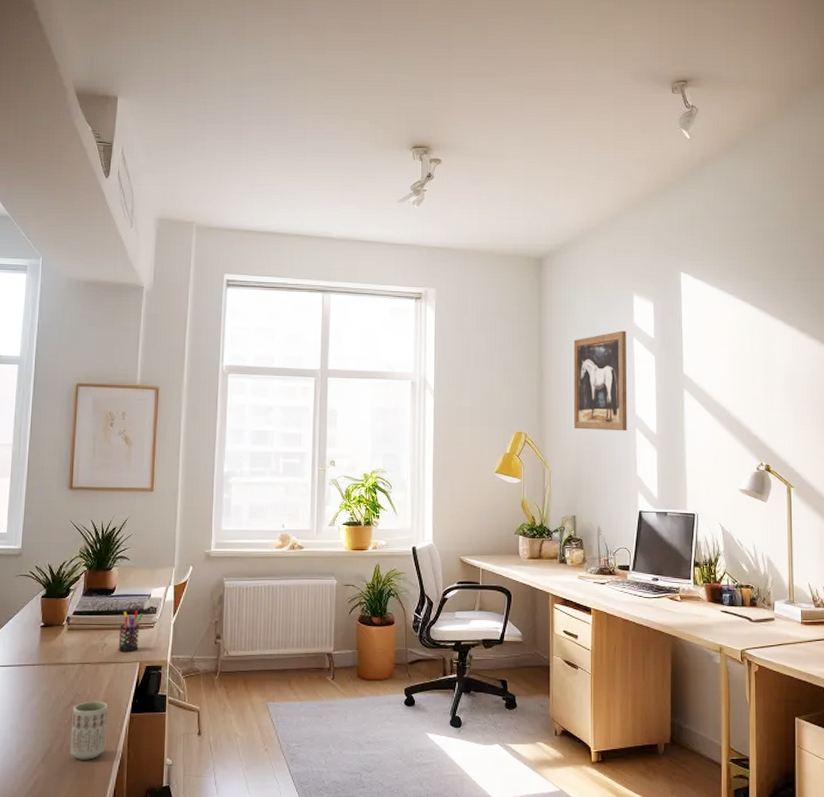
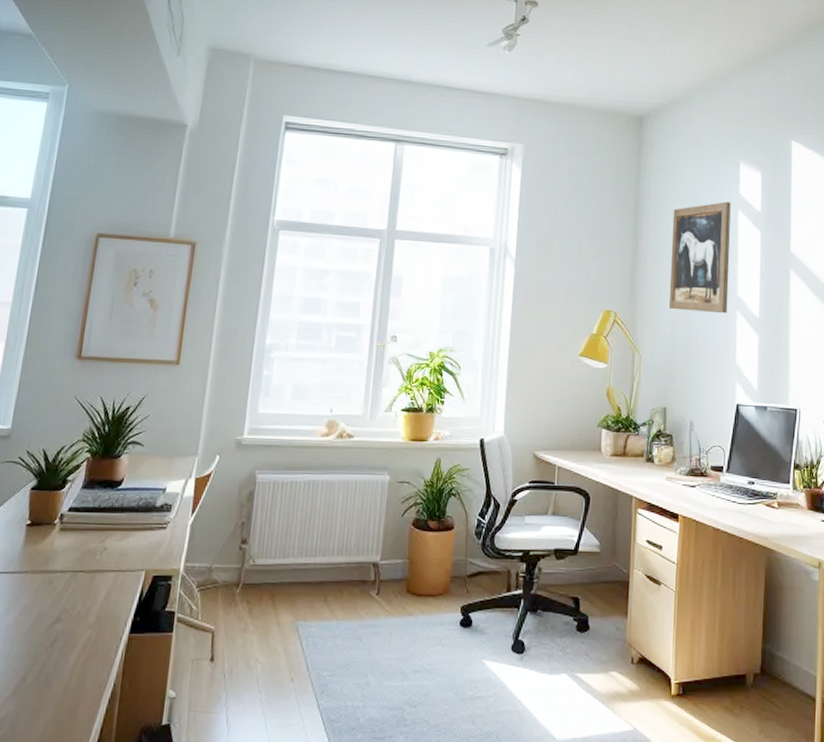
cup: present [70,701,108,760] -> none [49,618,102,692]
pen holder: present [118,610,143,652] -> none [120,507,155,559]

